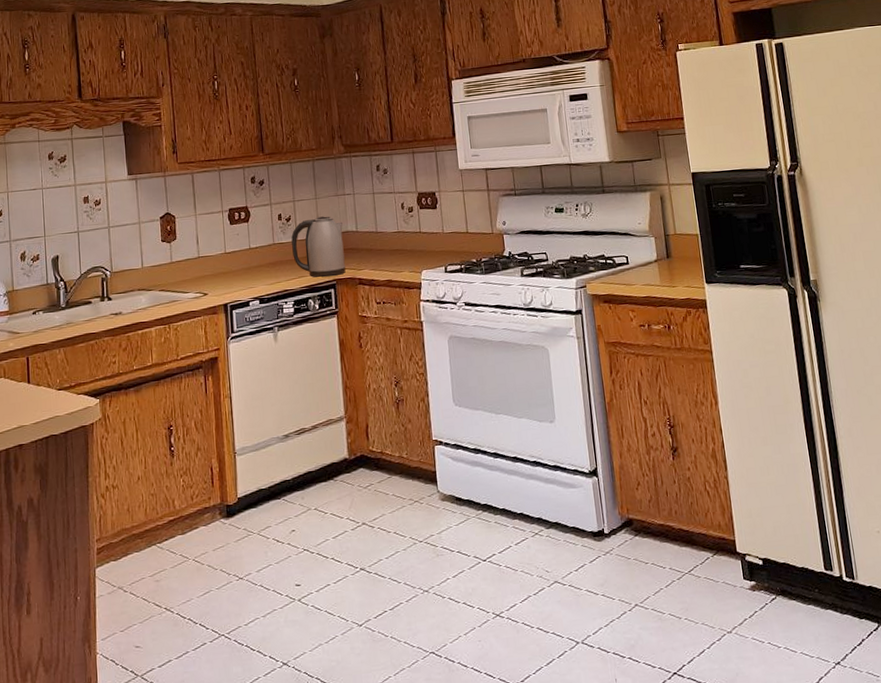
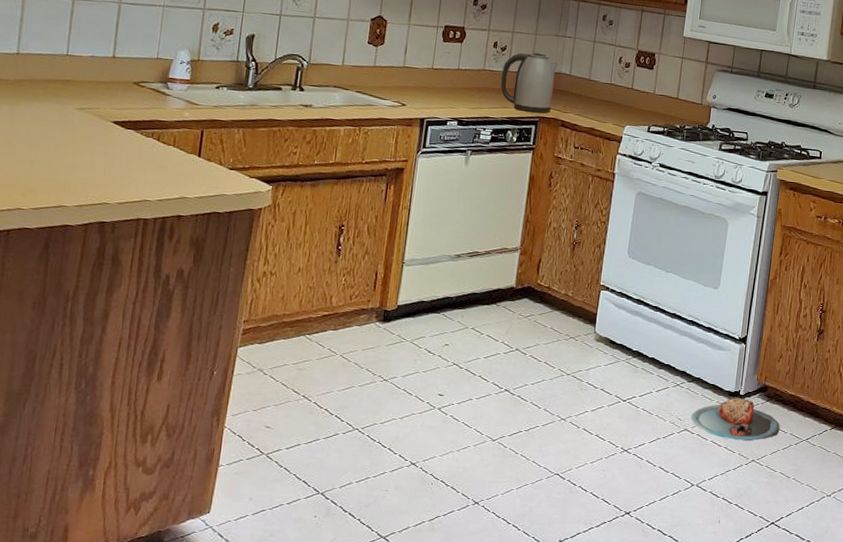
pet bowl: none [558,537,657,586] -> present [691,398,780,442]

